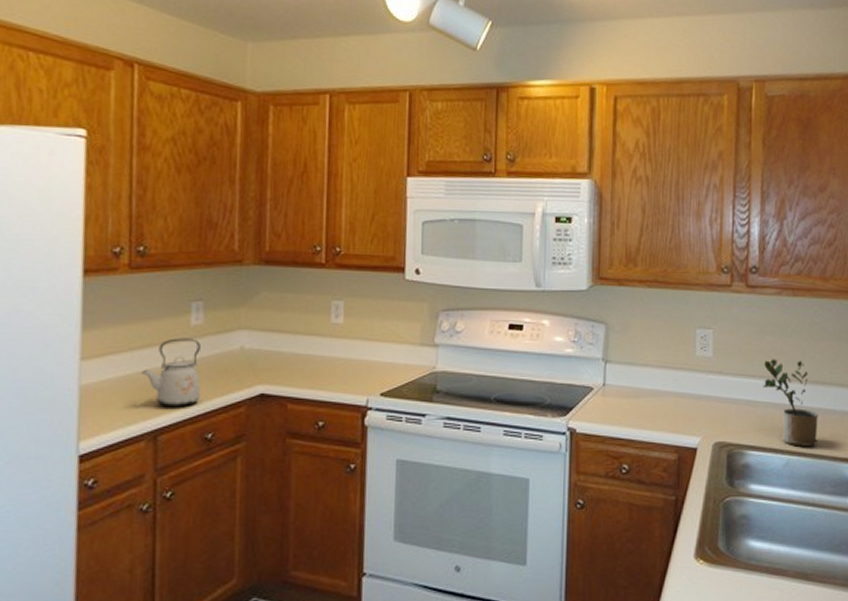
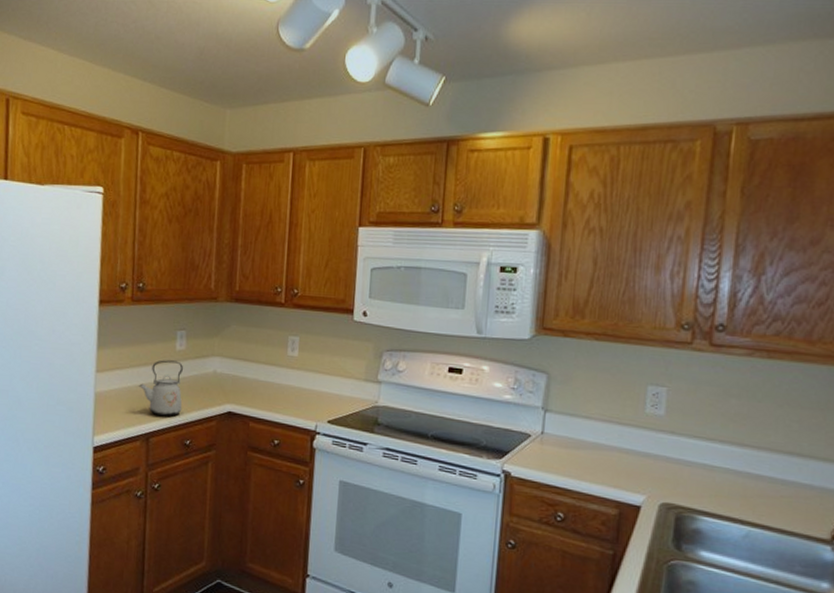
potted plant: present [763,359,818,447] -> none [723,423,791,521]

